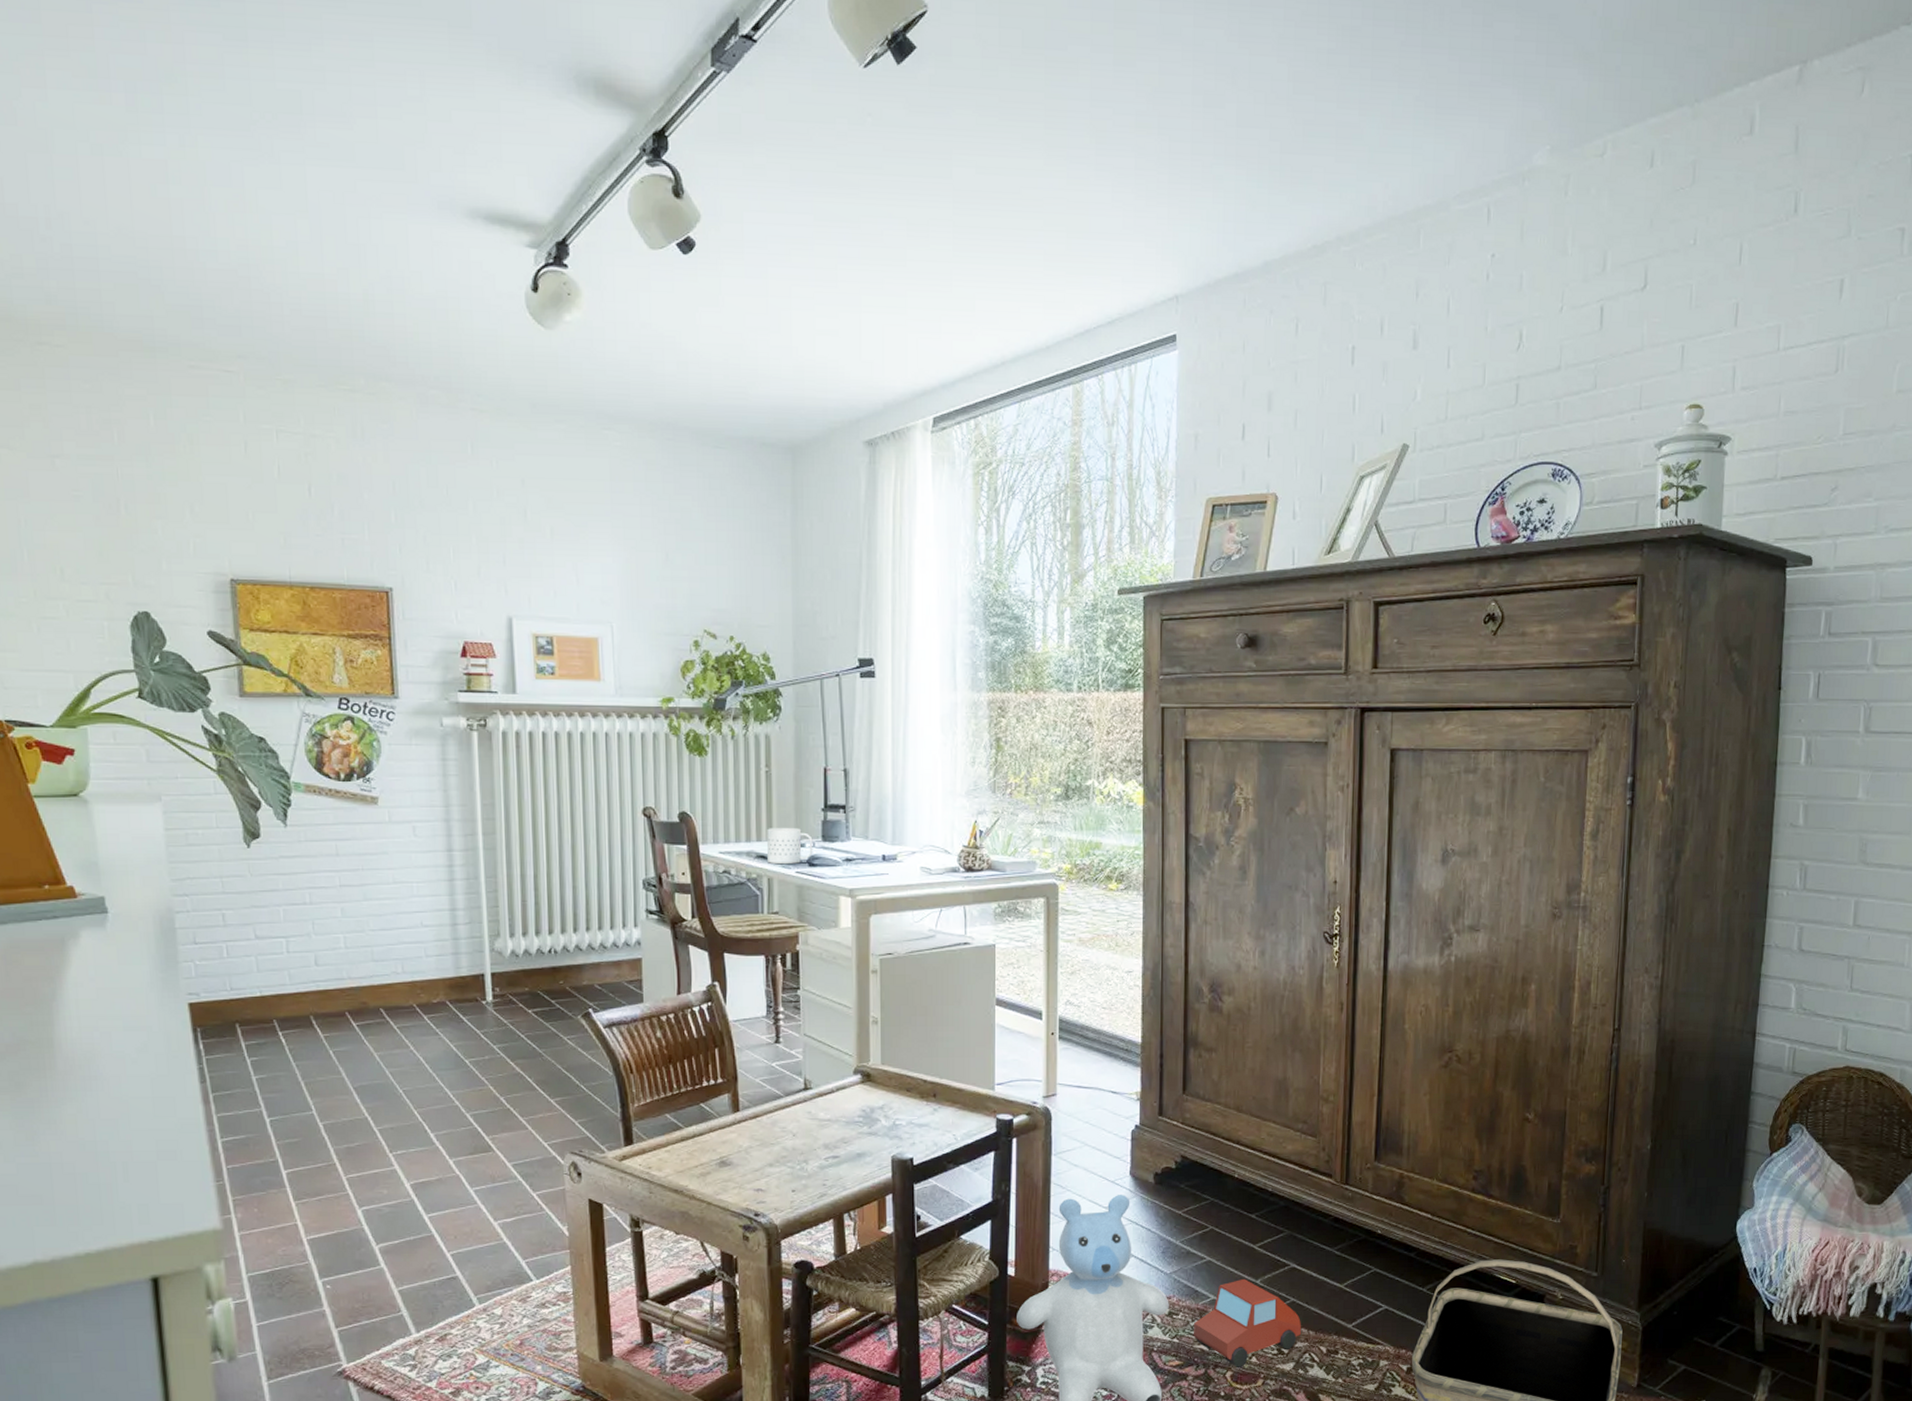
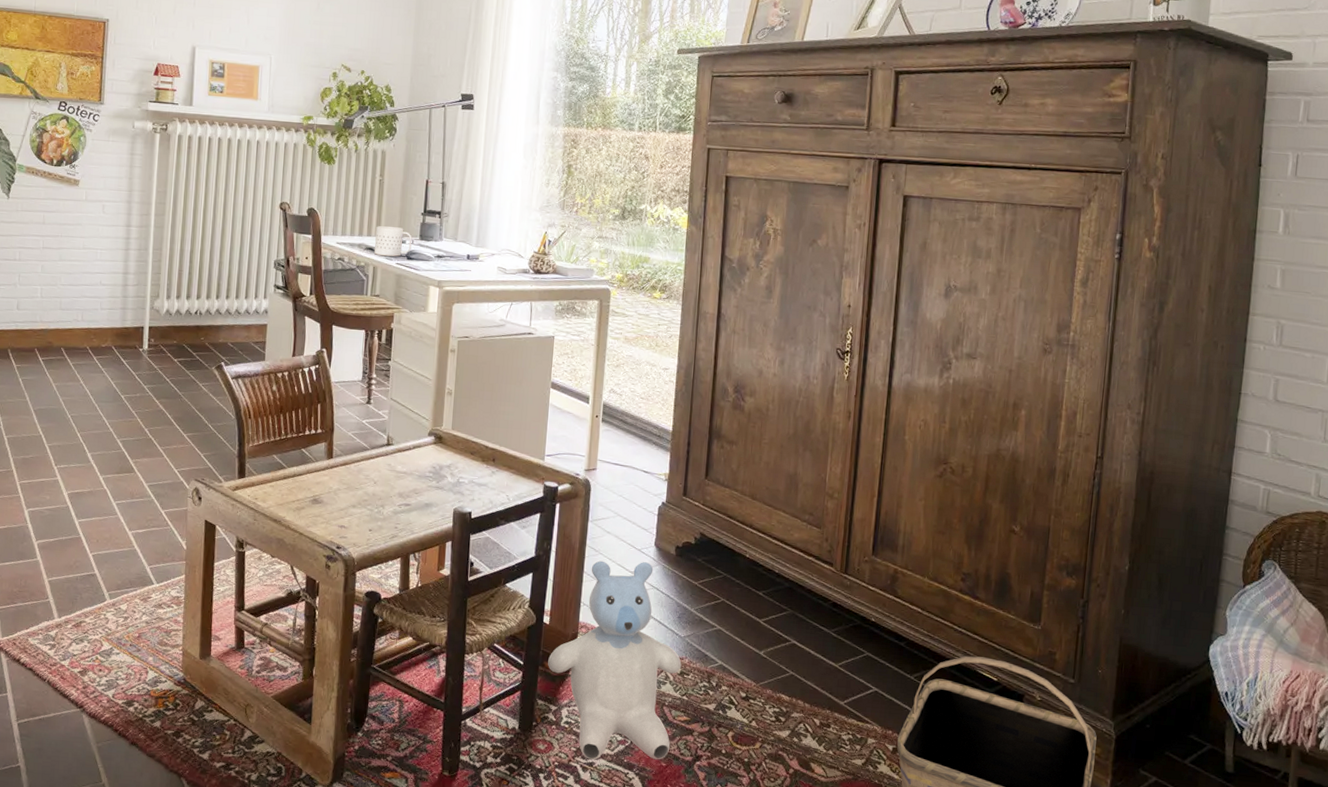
toy car: present [1194,1278,1301,1367] -> none [701,648,798,729]

